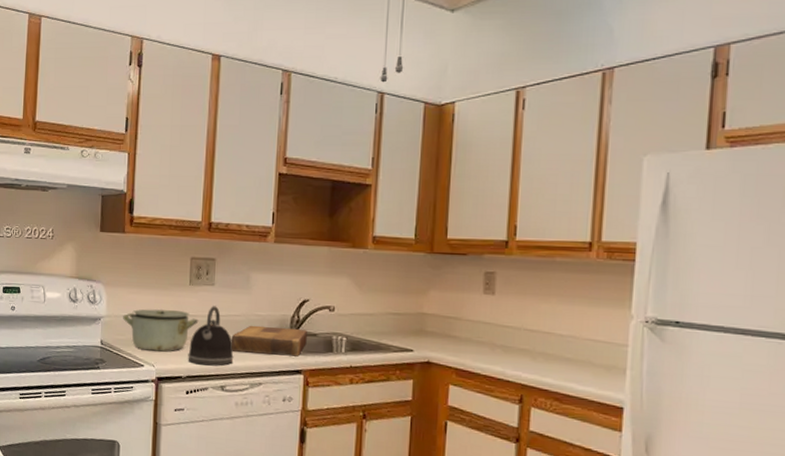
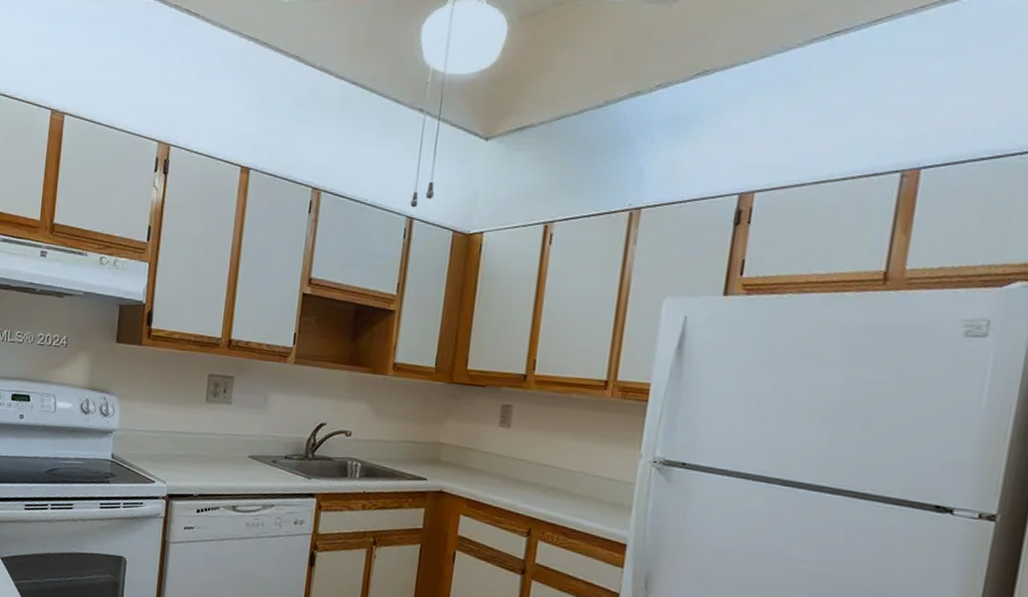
cooking pot: present [123,309,199,352] -> none [136,424,214,469]
kettle: present [188,306,234,366] -> none [200,424,247,486]
cutting board: present [231,325,307,357] -> none [245,446,323,480]

